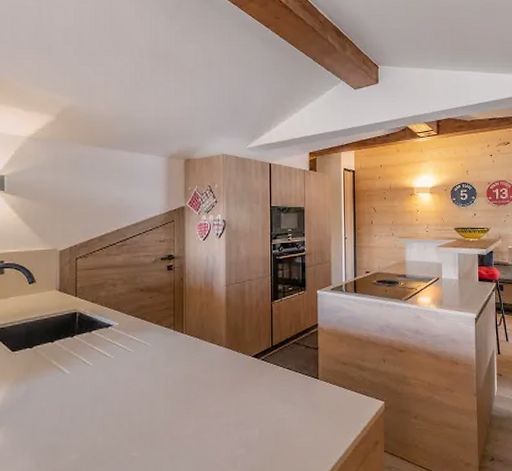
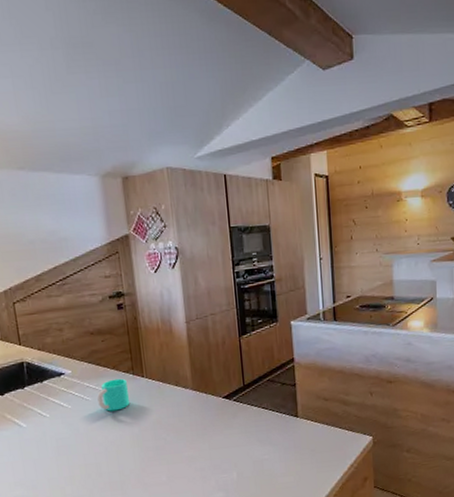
cup: none [139,333,167,364] -> present [97,378,130,412]

